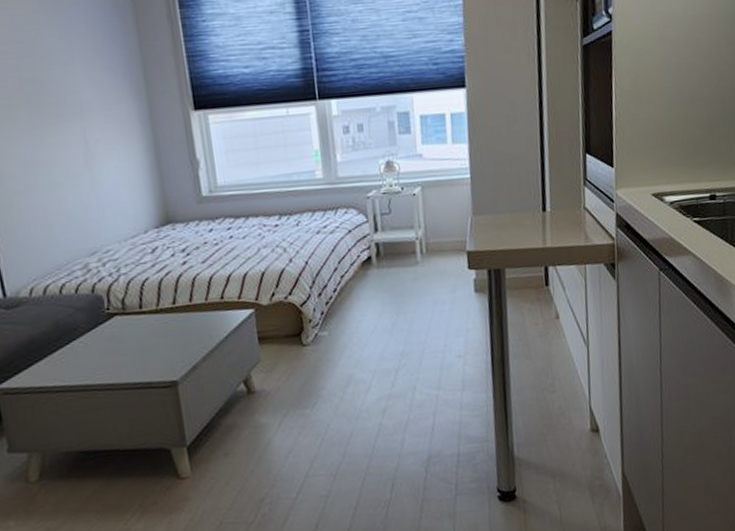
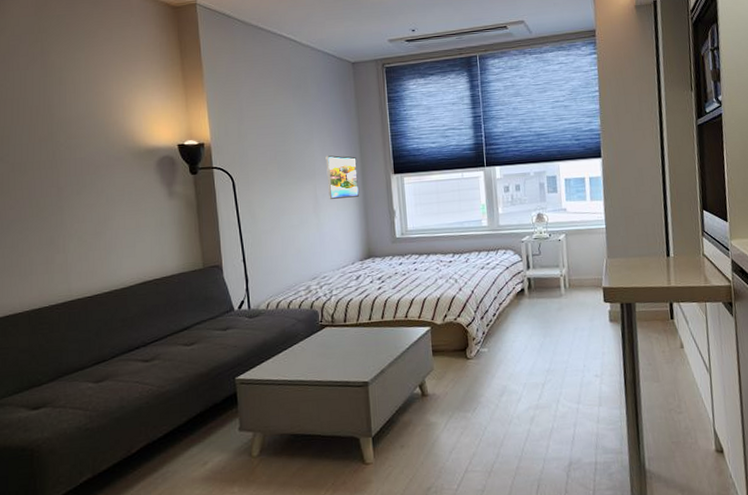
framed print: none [95,83,149,146] -> present [325,155,360,199]

